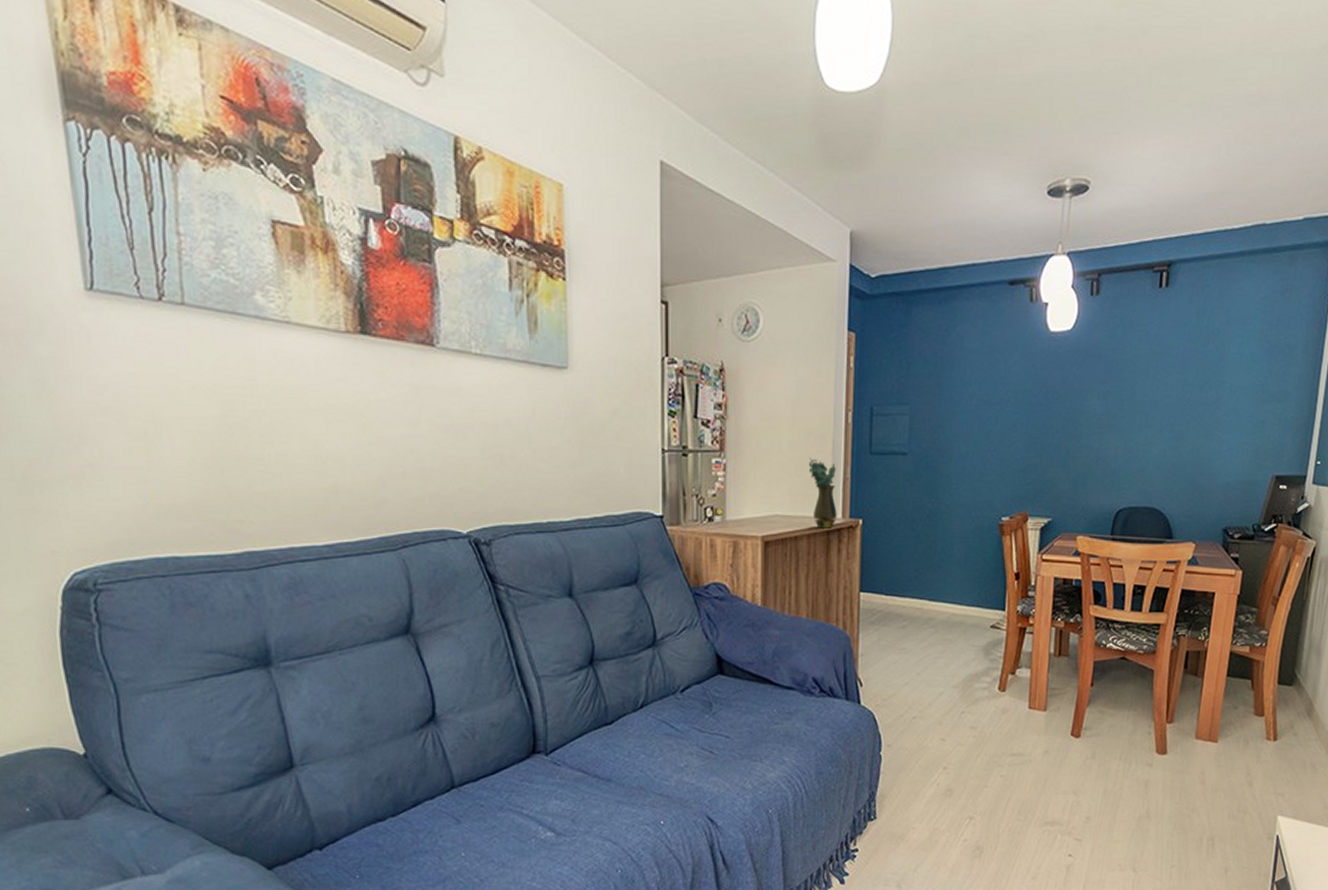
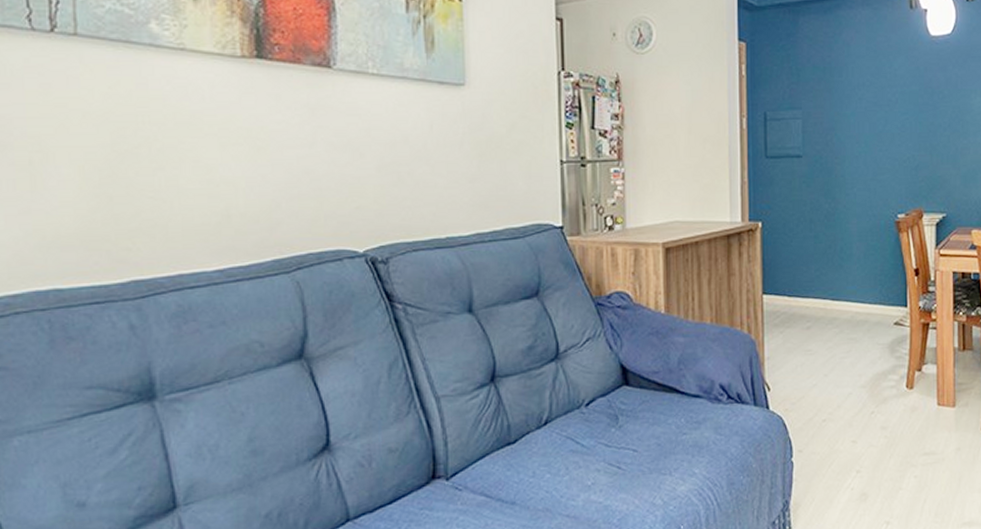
vase: present [808,457,837,529] -> none [706,163,736,233]

